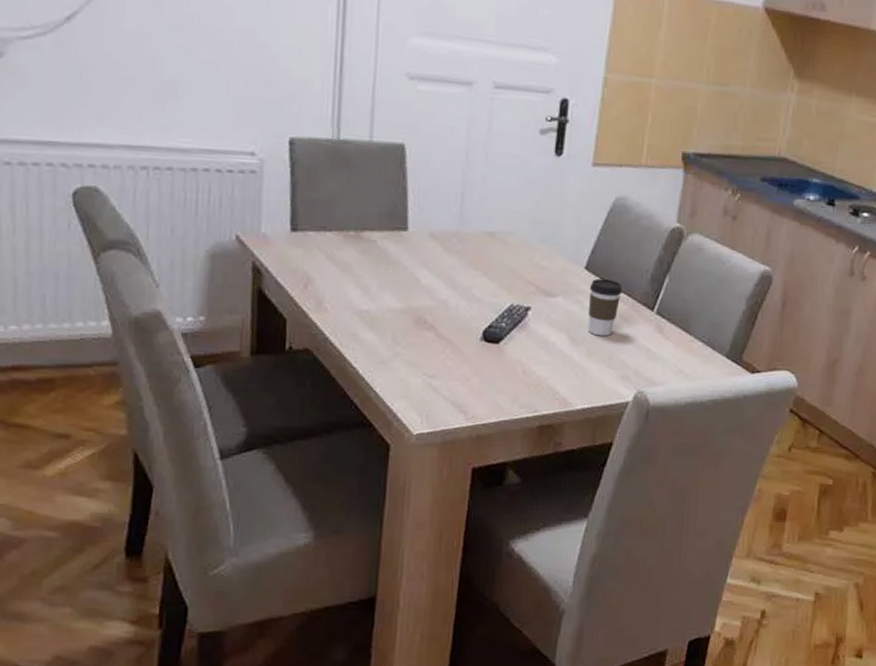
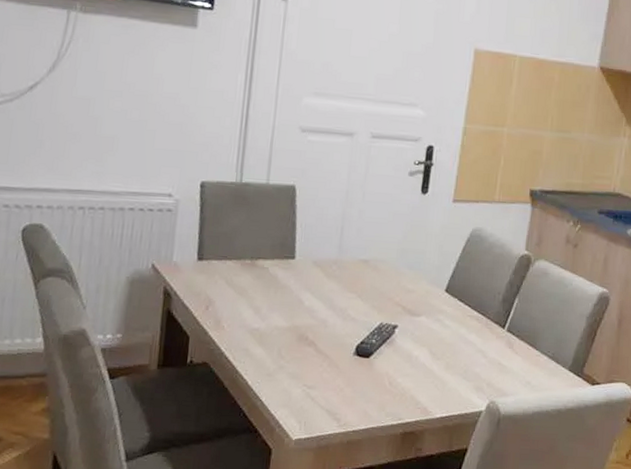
coffee cup: present [587,278,622,337] -> none [447,300,478,352]

